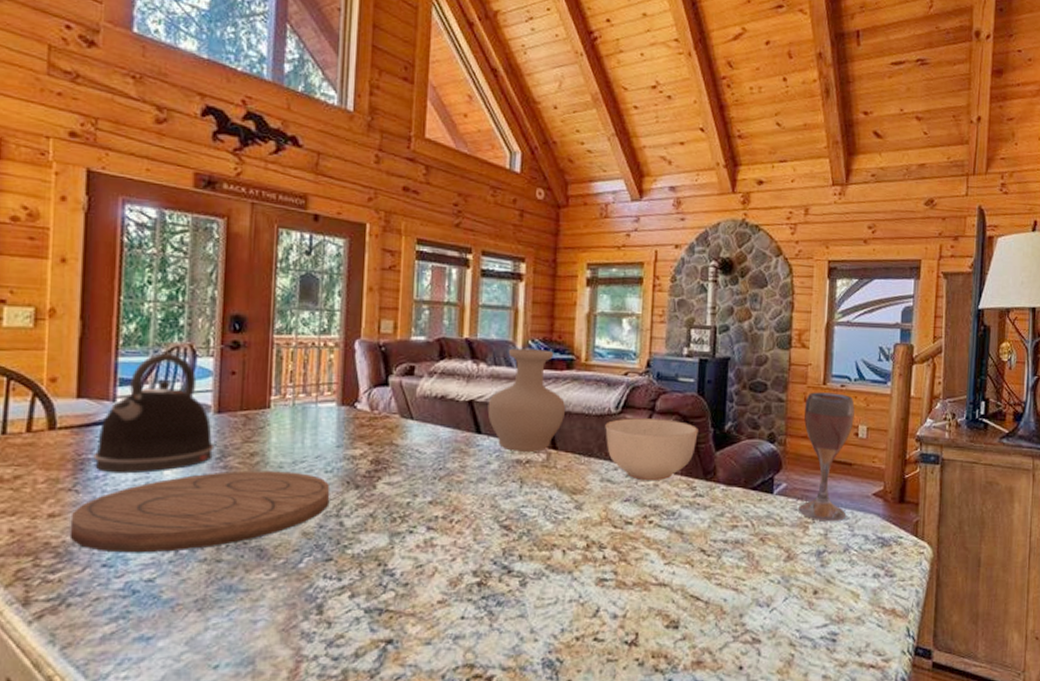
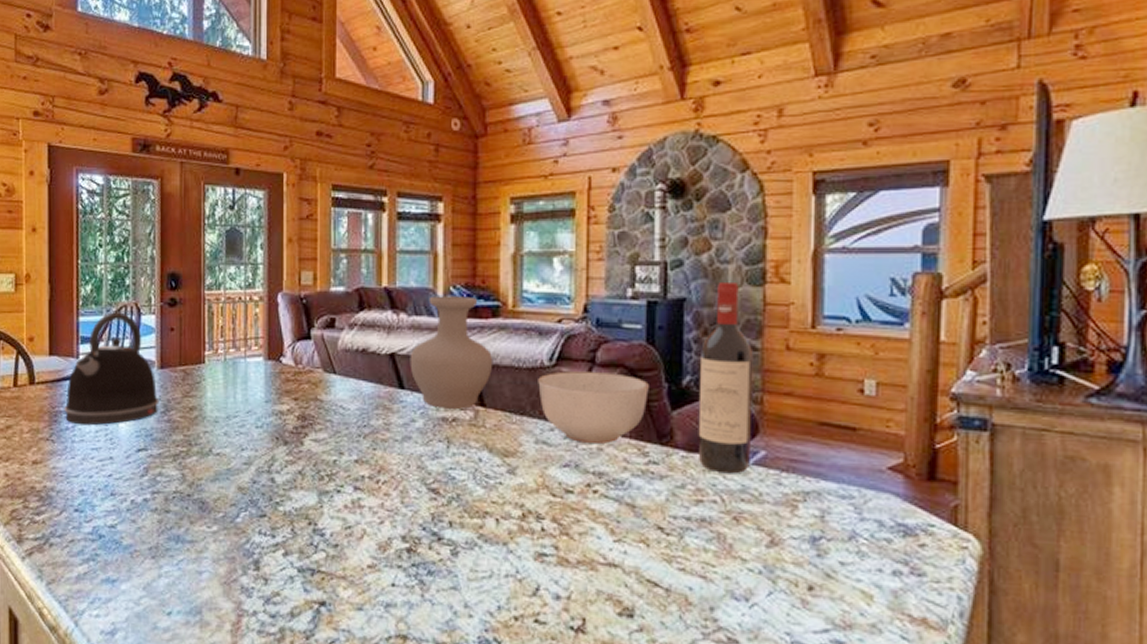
cutting board: present [69,470,331,553] -> none [49,424,261,500]
wine bottle: none [735,346,780,502] -> present [698,283,754,473]
cup: present [797,392,855,522] -> none [782,338,858,502]

